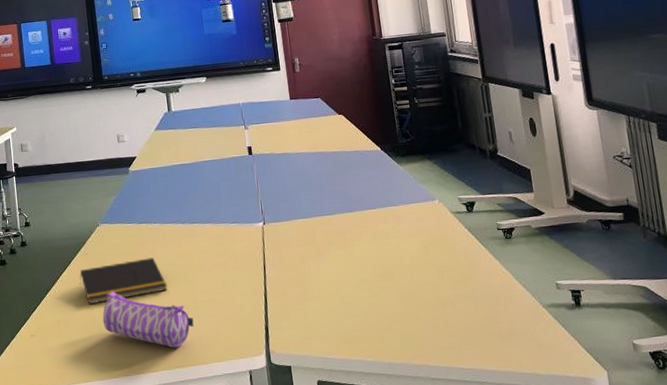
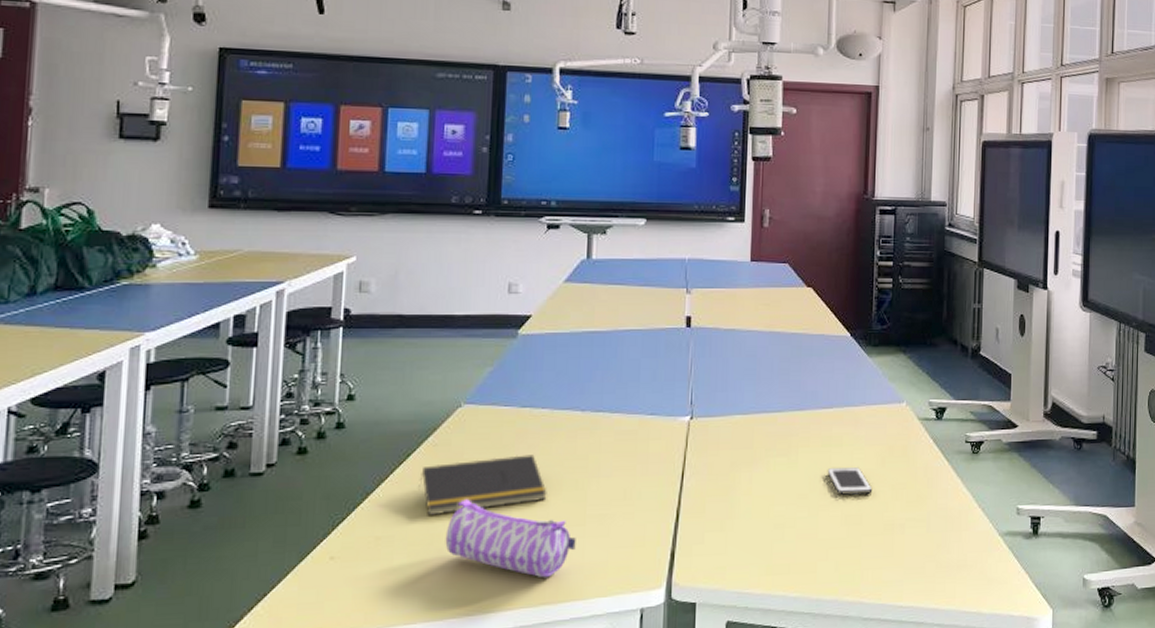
cell phone: none [379,255,422,278] -> present [827,467,873,495]

